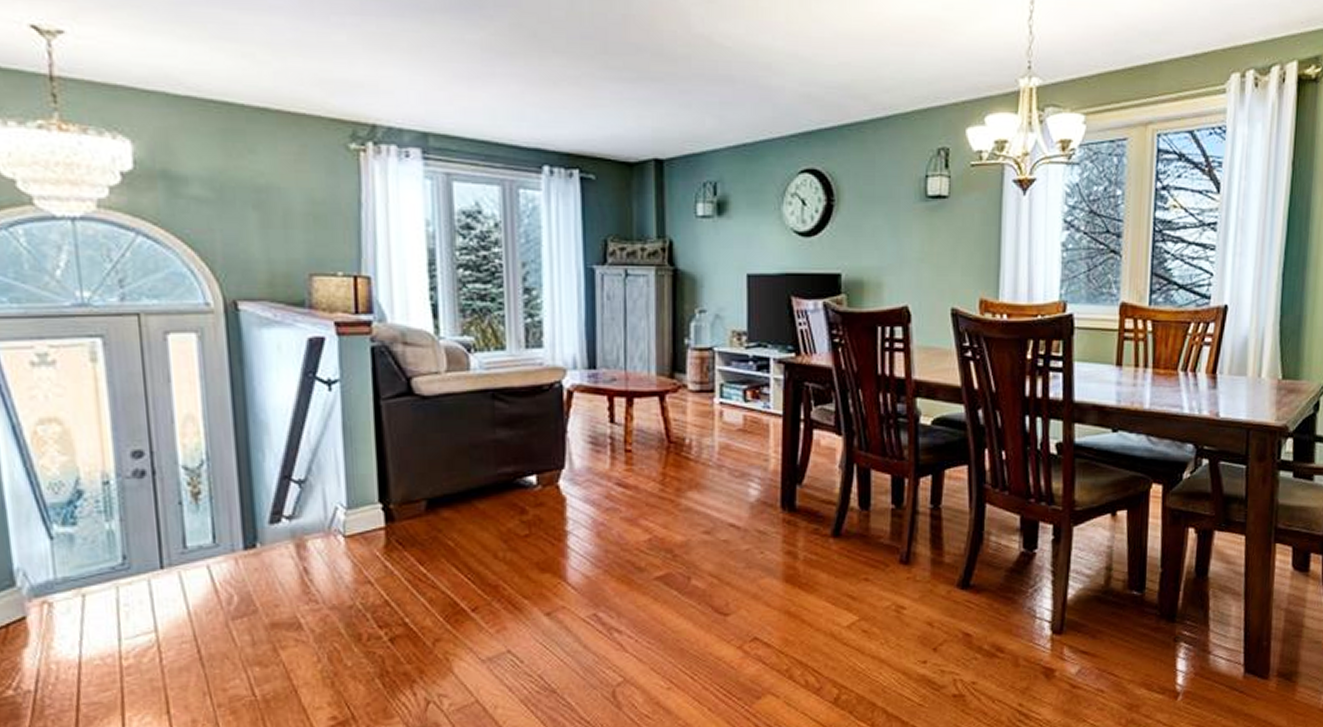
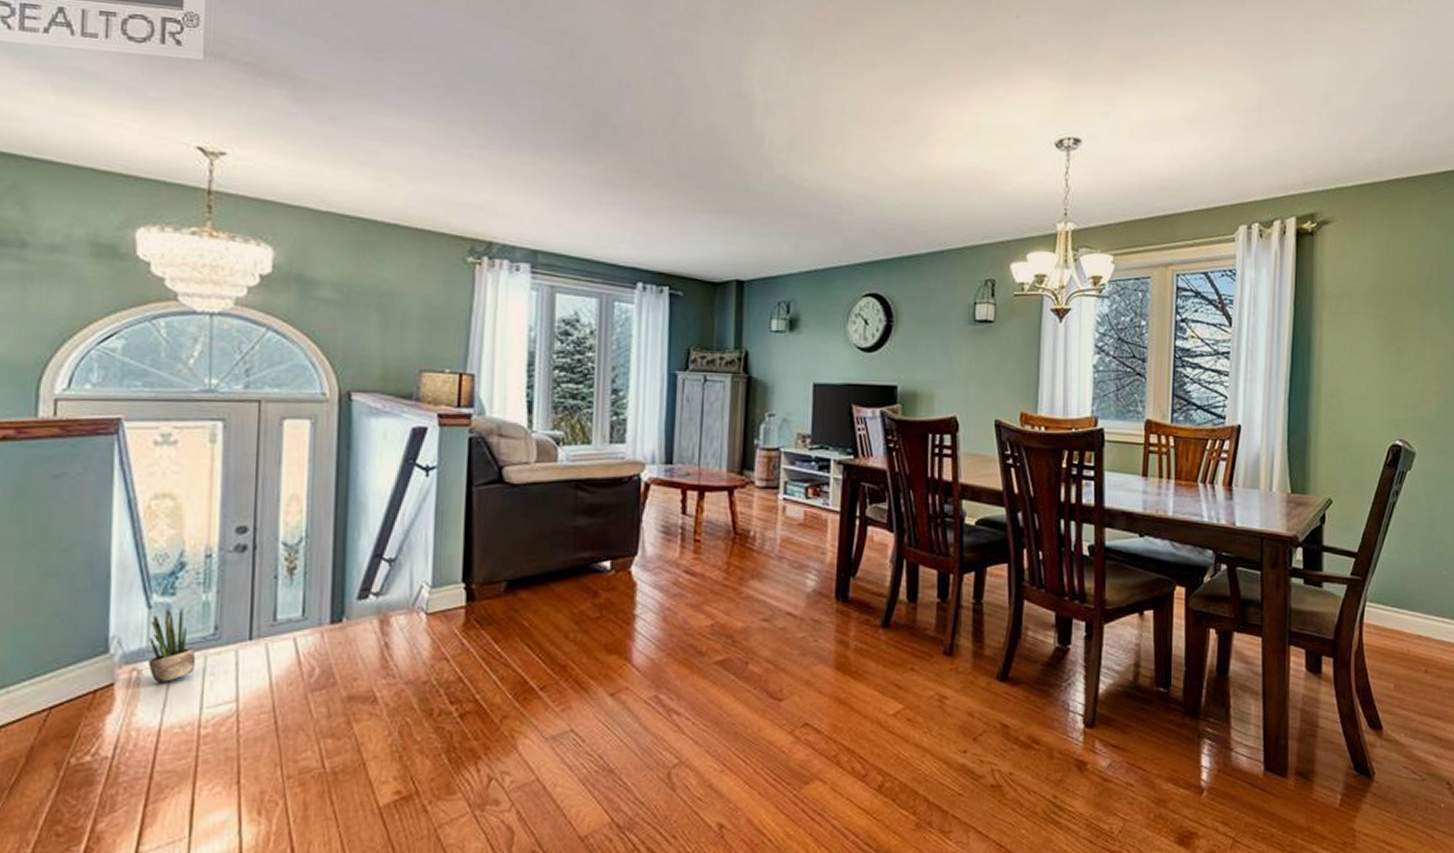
potted plant: none [54,539,108,614] -> present [148,609,196,682]

